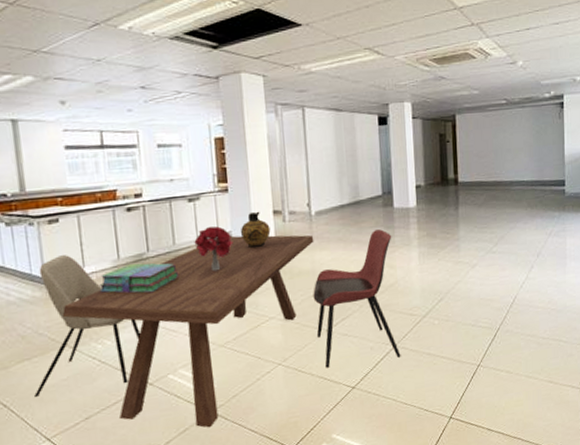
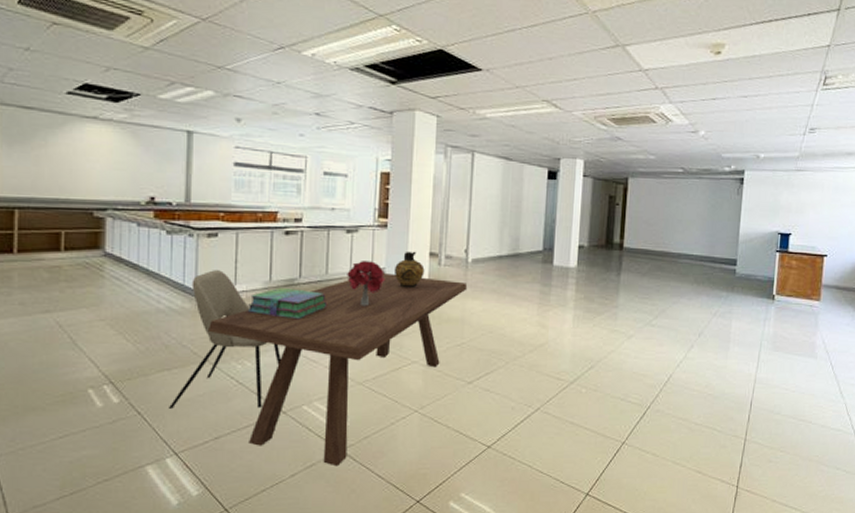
dining chair: present [313,229,401,368] -> none [457,286,548,422]

